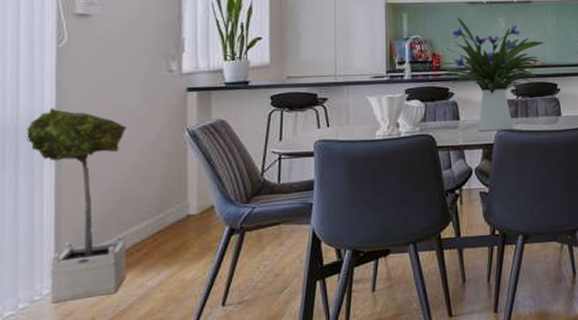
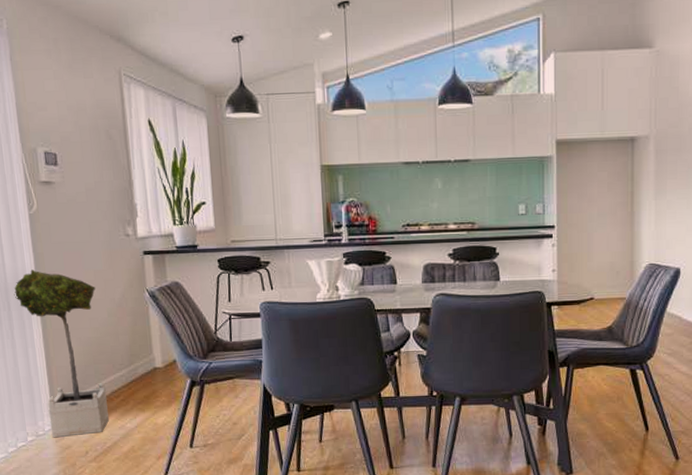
flower arrangement: present [440,17,545,131] -> none [376,179,483,295]

